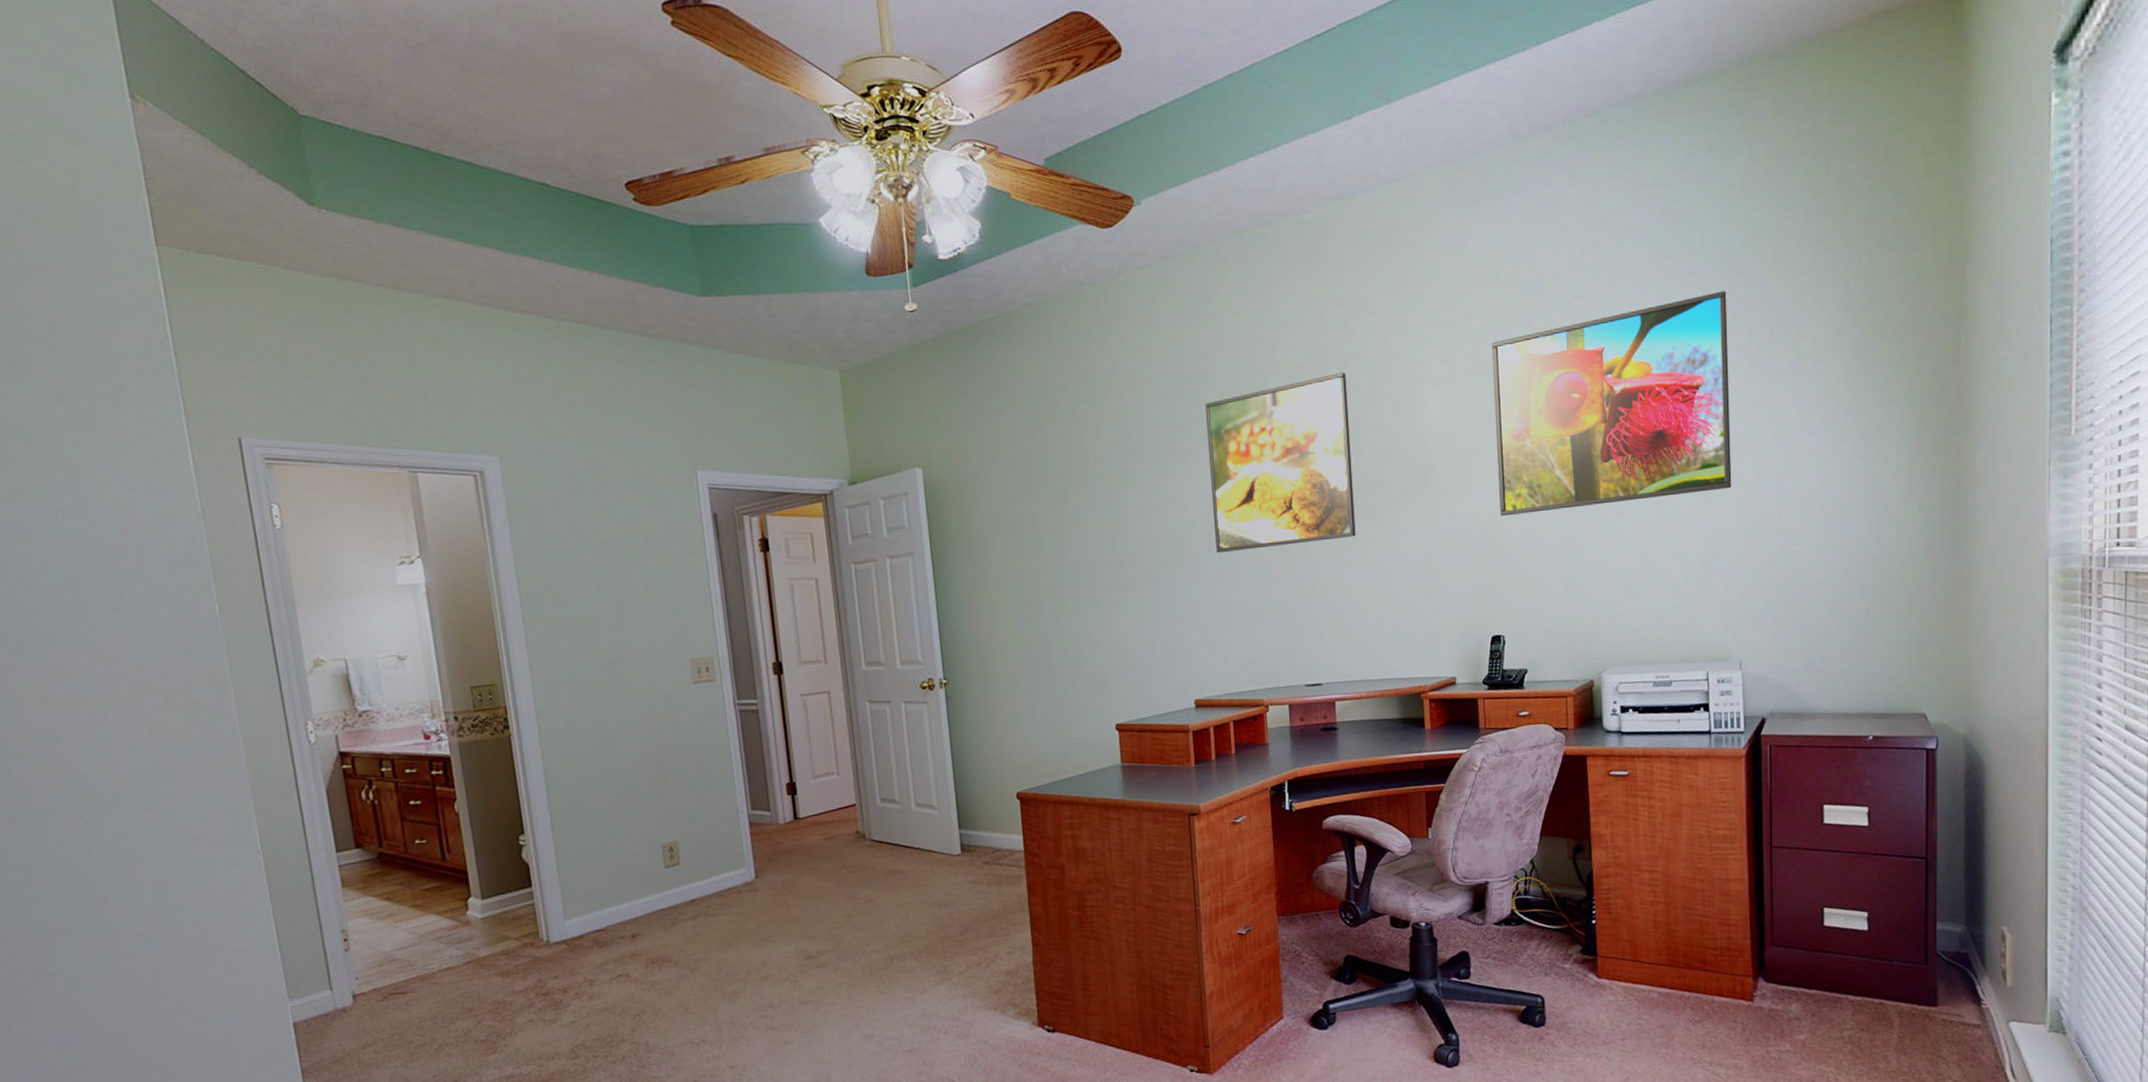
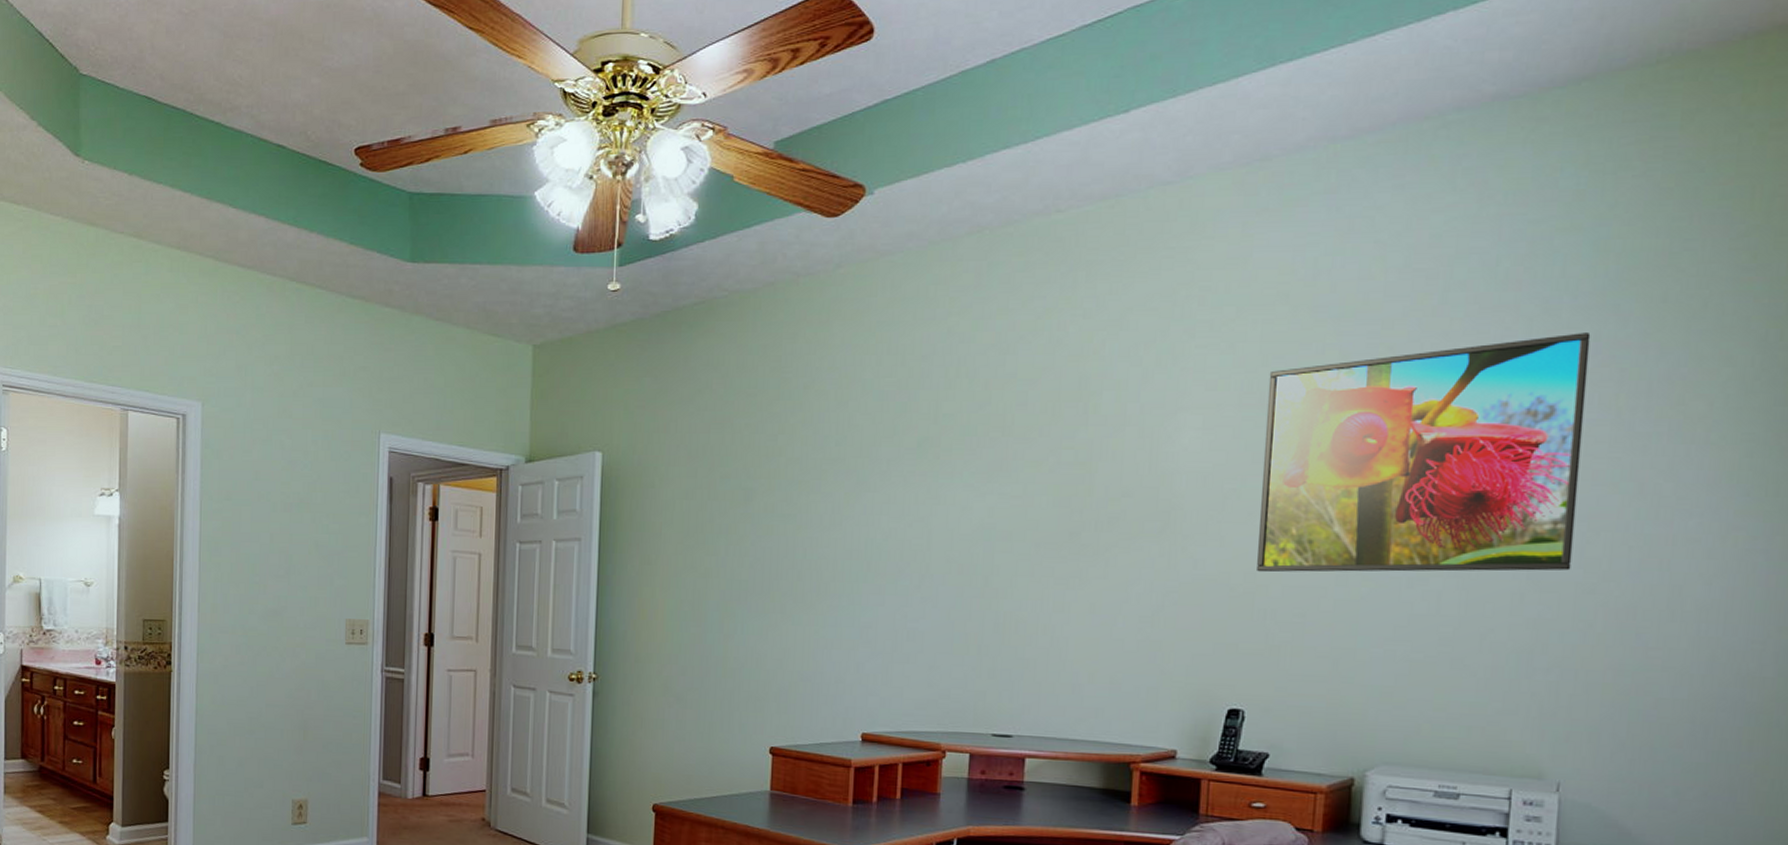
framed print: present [1204,372,1356,554] -> none [908,391,1086,577]

